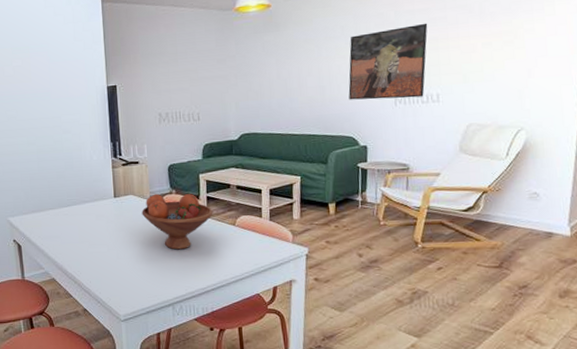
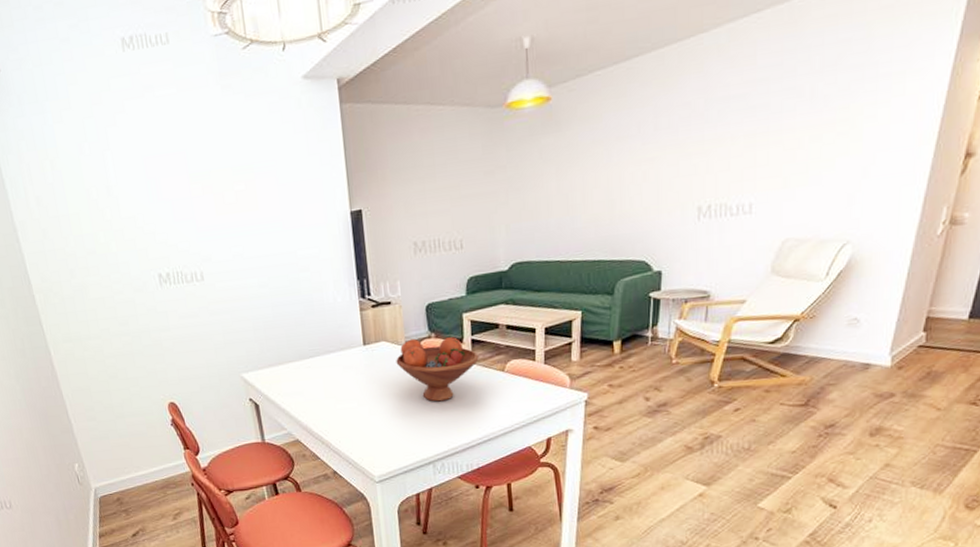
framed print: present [348,23,428,100] -> none [643,113,745,216]

